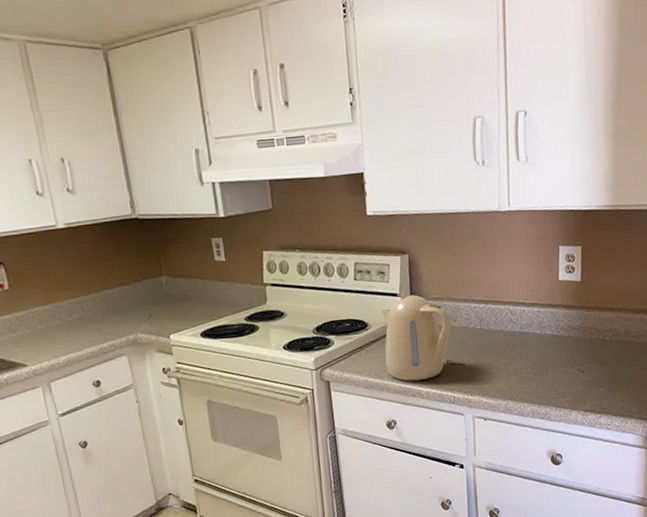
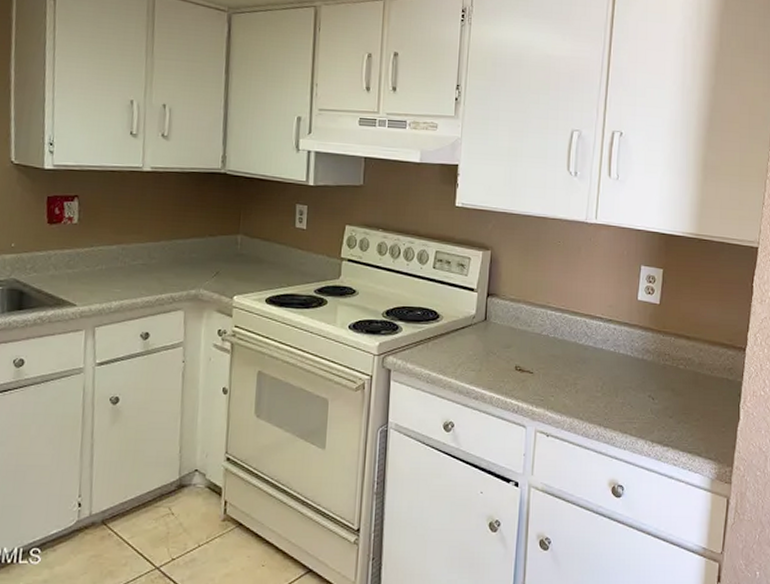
kettle: present [382,294,452,381] -> none [452,292,526,383]

